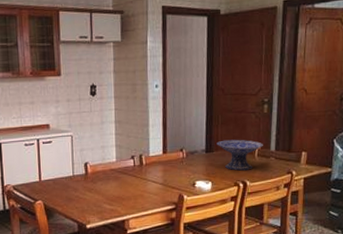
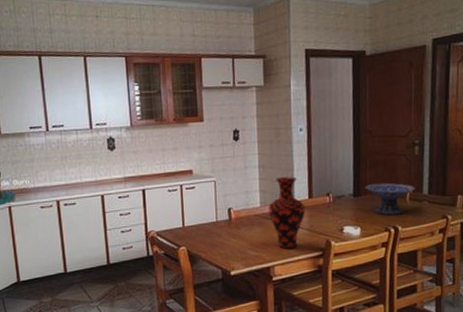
vase: none [124,132,160,203] -> present [268,177,306,249]

